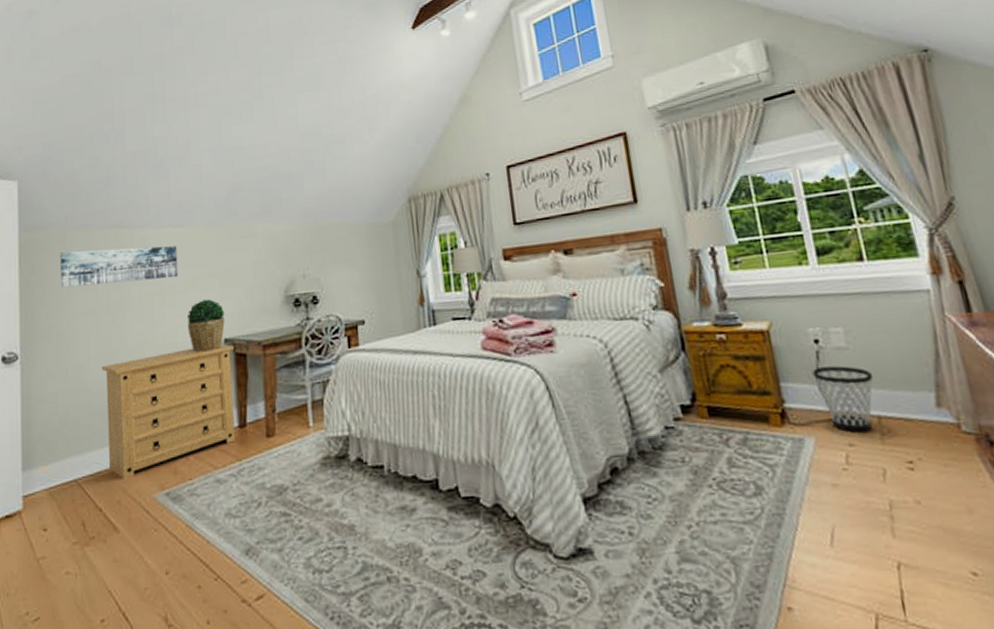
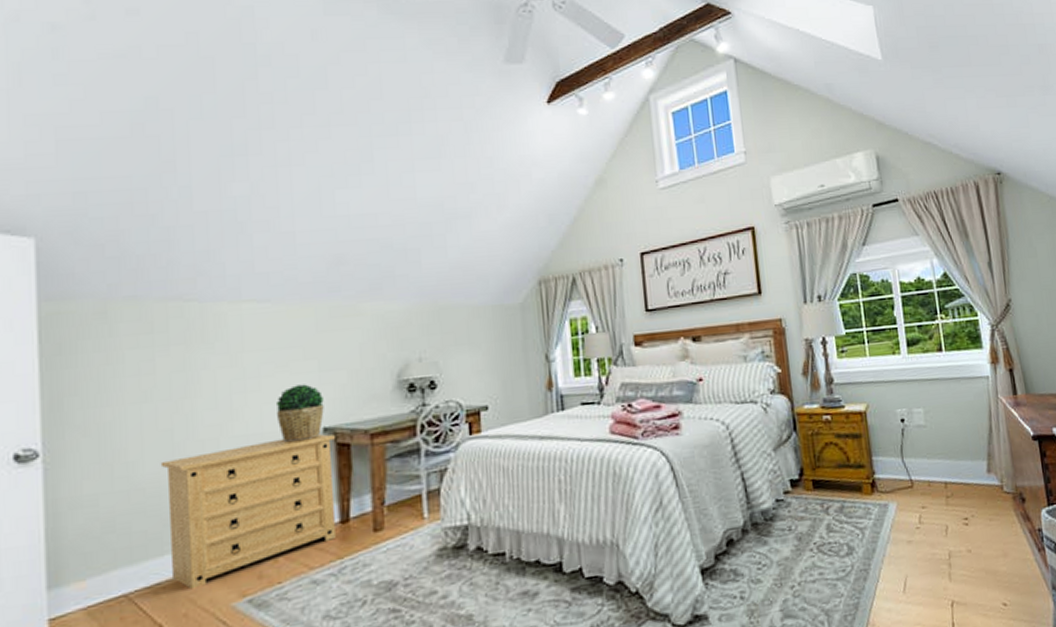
wall art: present [60,245,179,288] -> none [100,323,265,371]
wastebasket: present [812,366,874,433] -> none [898,441,944,497]

